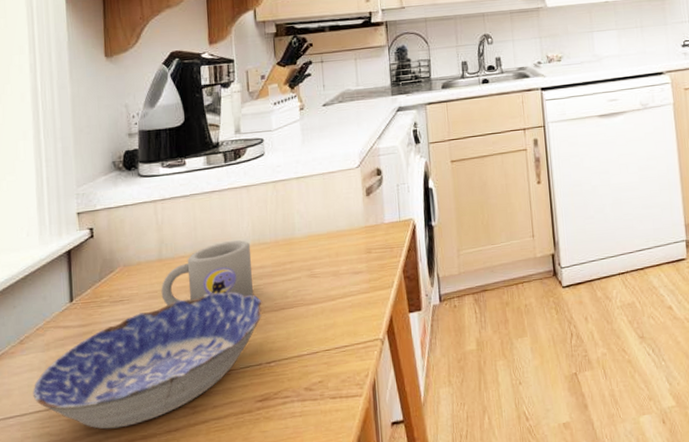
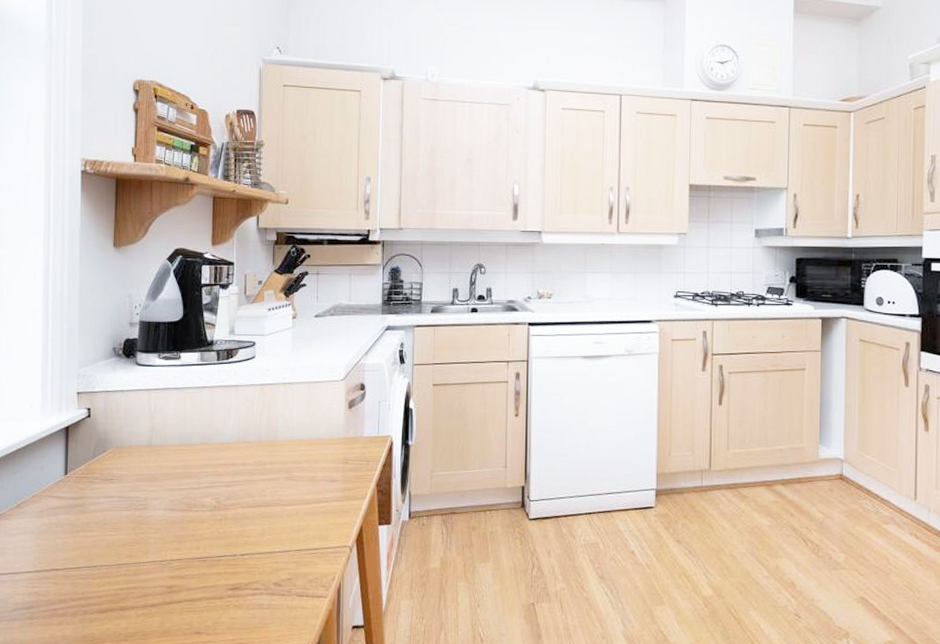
bowl: present [33,292,263,430] -> none [25,483,242,597]
mug: present [161,240,254,306] -> none [148,436,235,491]

